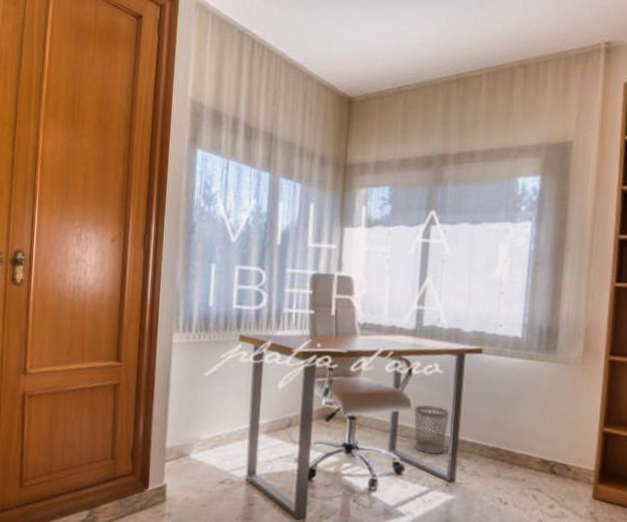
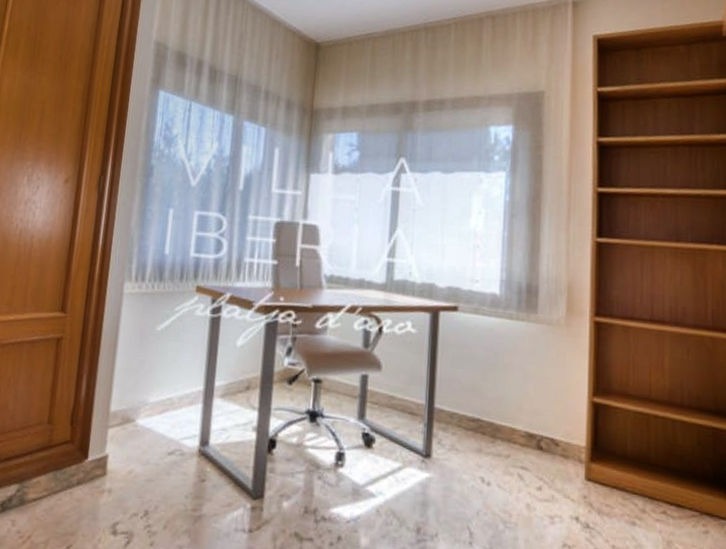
wastebasket: present [413,404,450,455] -> none [384,367,424,425]

